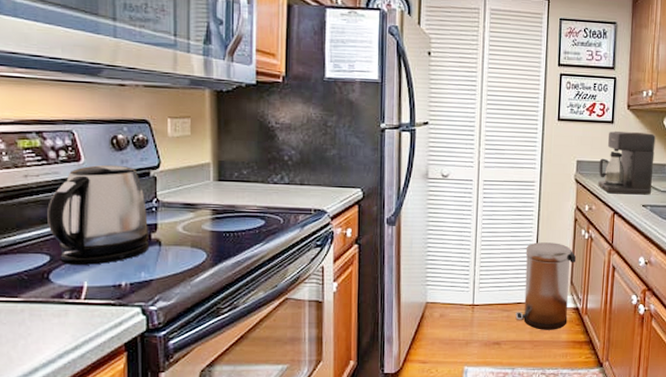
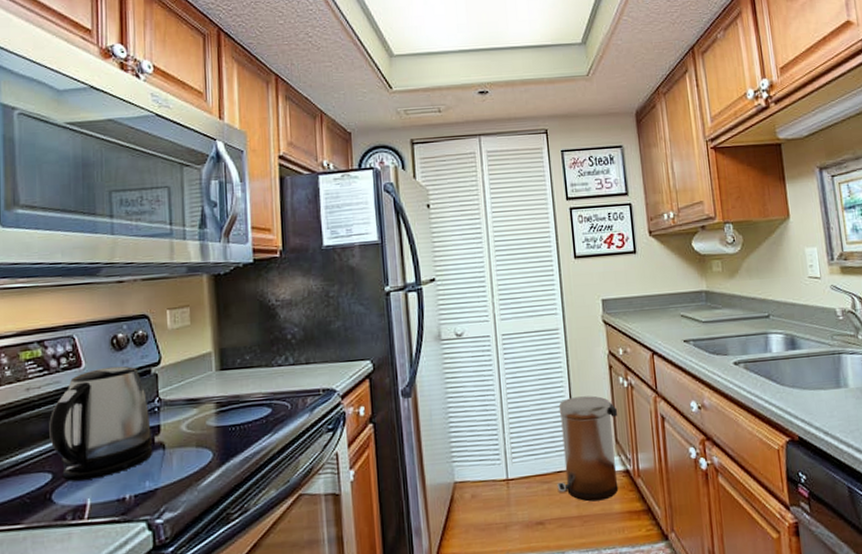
coffee maker: present [598,130,656,195] -> none [627,258,691,332]

